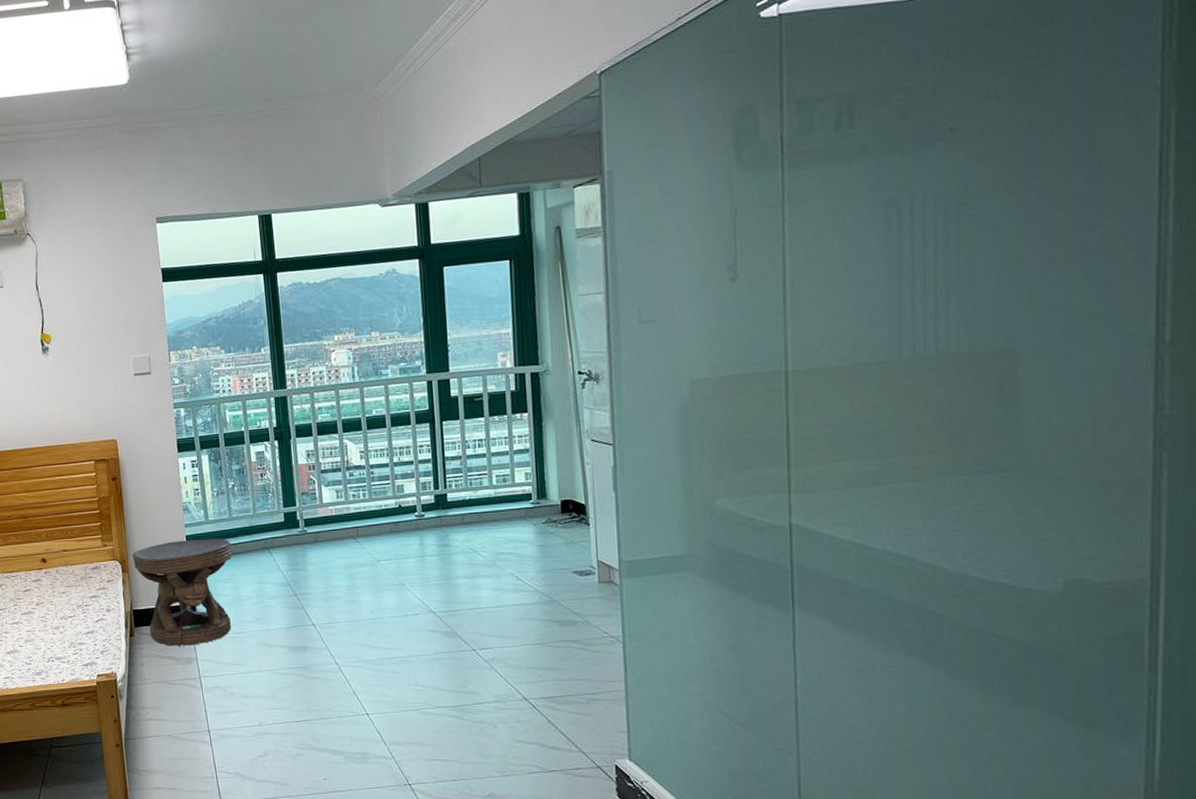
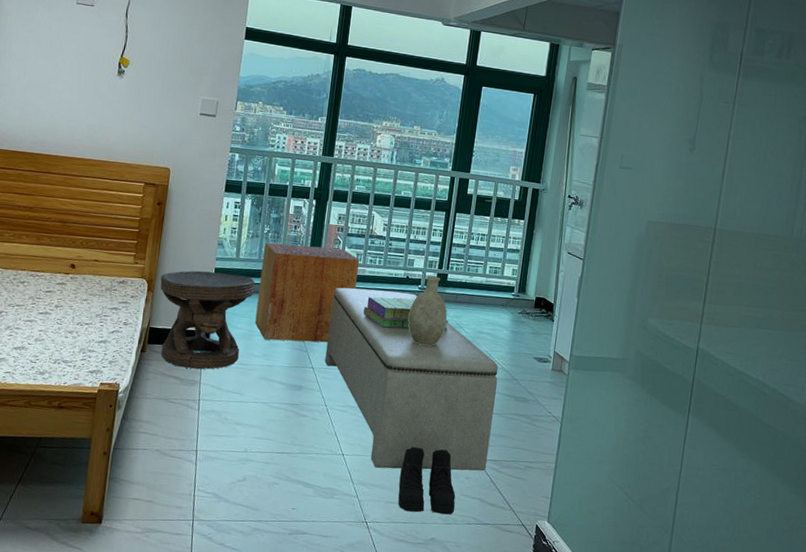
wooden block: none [232,488,343,602] -> present [255,242,359,343]
bench: none [319,523,540,725] -> present [324,287,499,471]
stack of books: none [356,529,460,568] -> present [363,296,449,330]
decorative vase: none [409,499,457,580] -> present [407,275,447,346]
boots: none [437,693,510,768] -> present [398,446,456,515]

